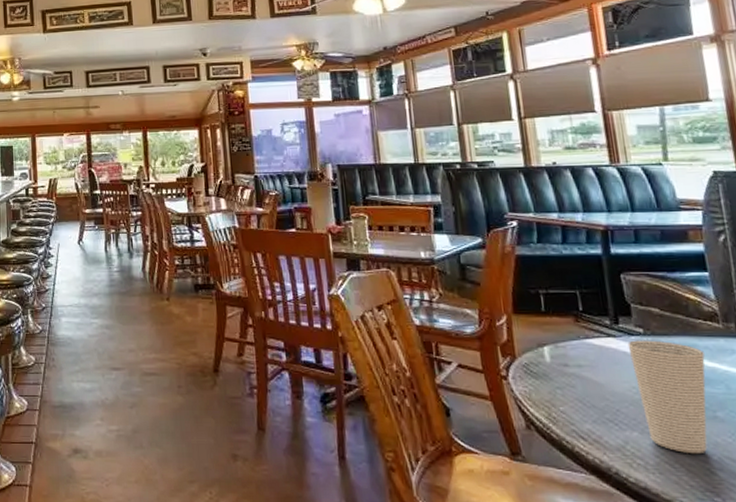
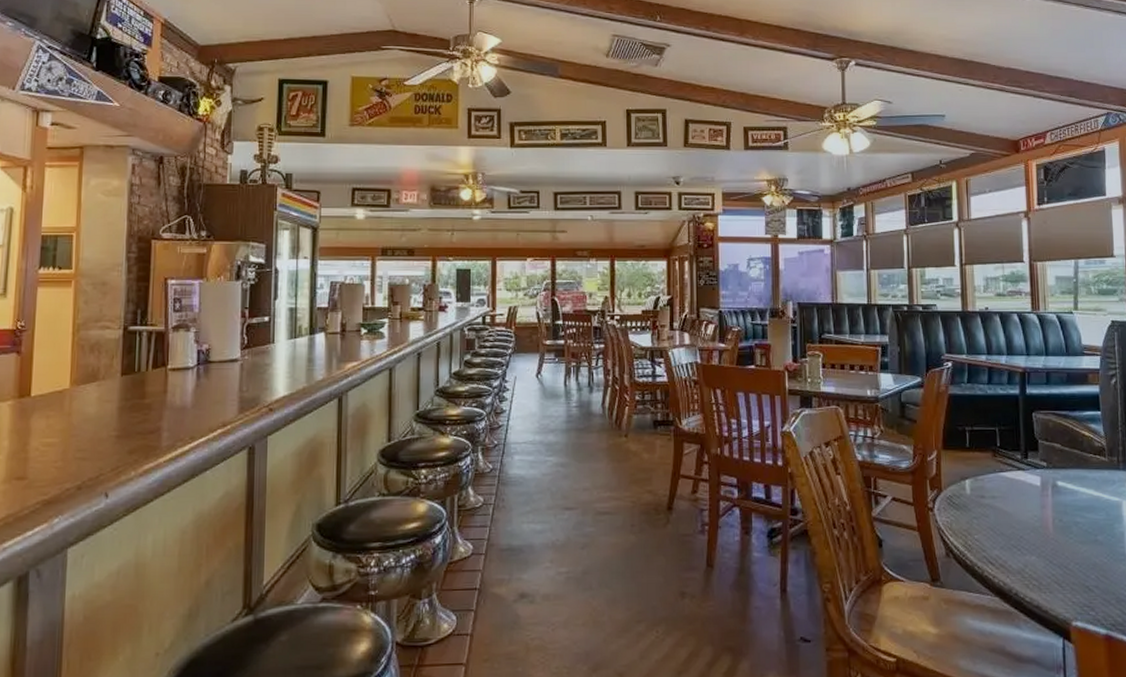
cup: present [627,340,707,453] -> none [1033,473,1092,573]

